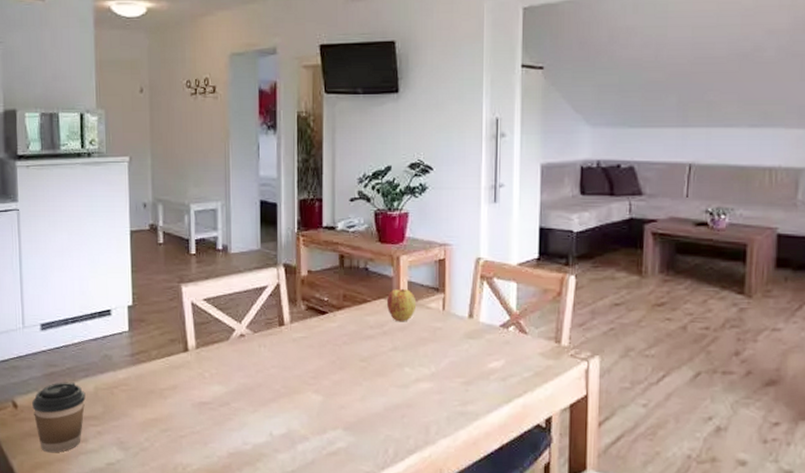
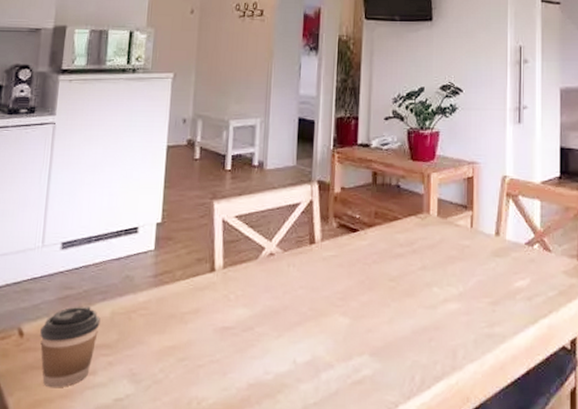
apple: present [386,288,417,322] -> none [416,205,446,240]

